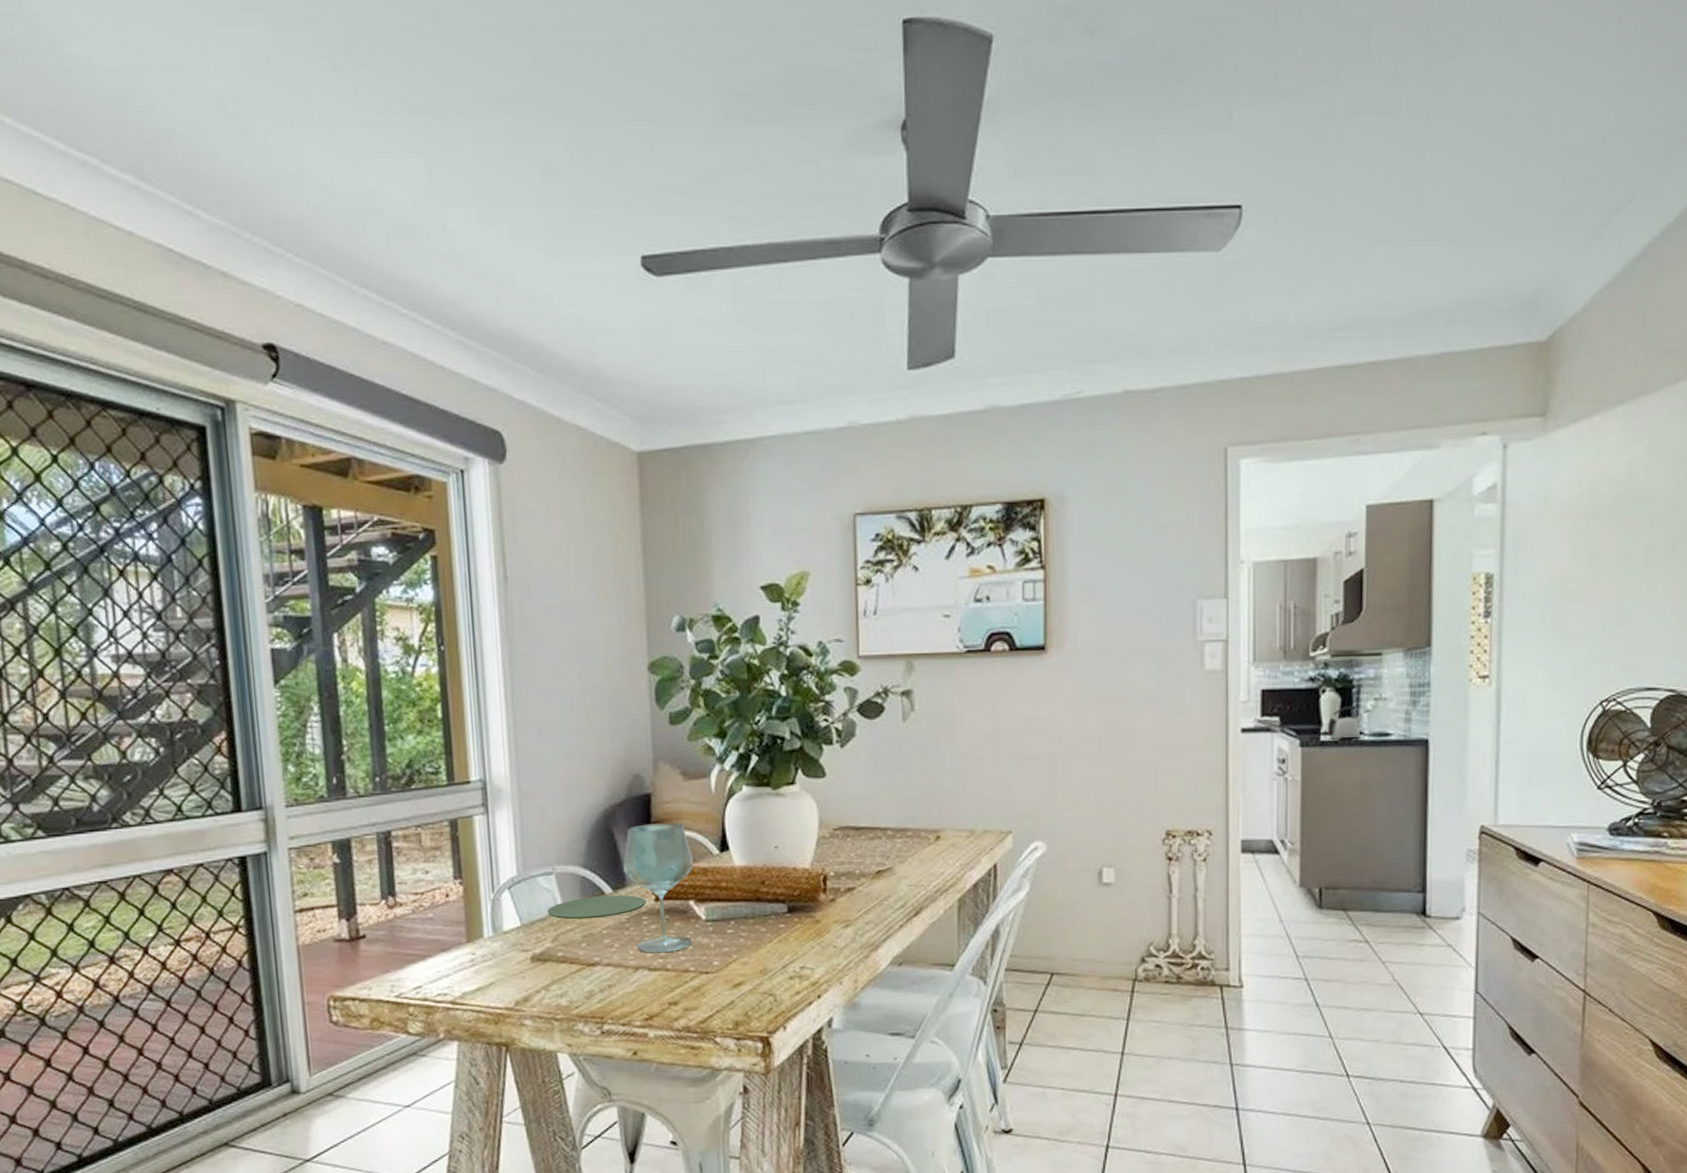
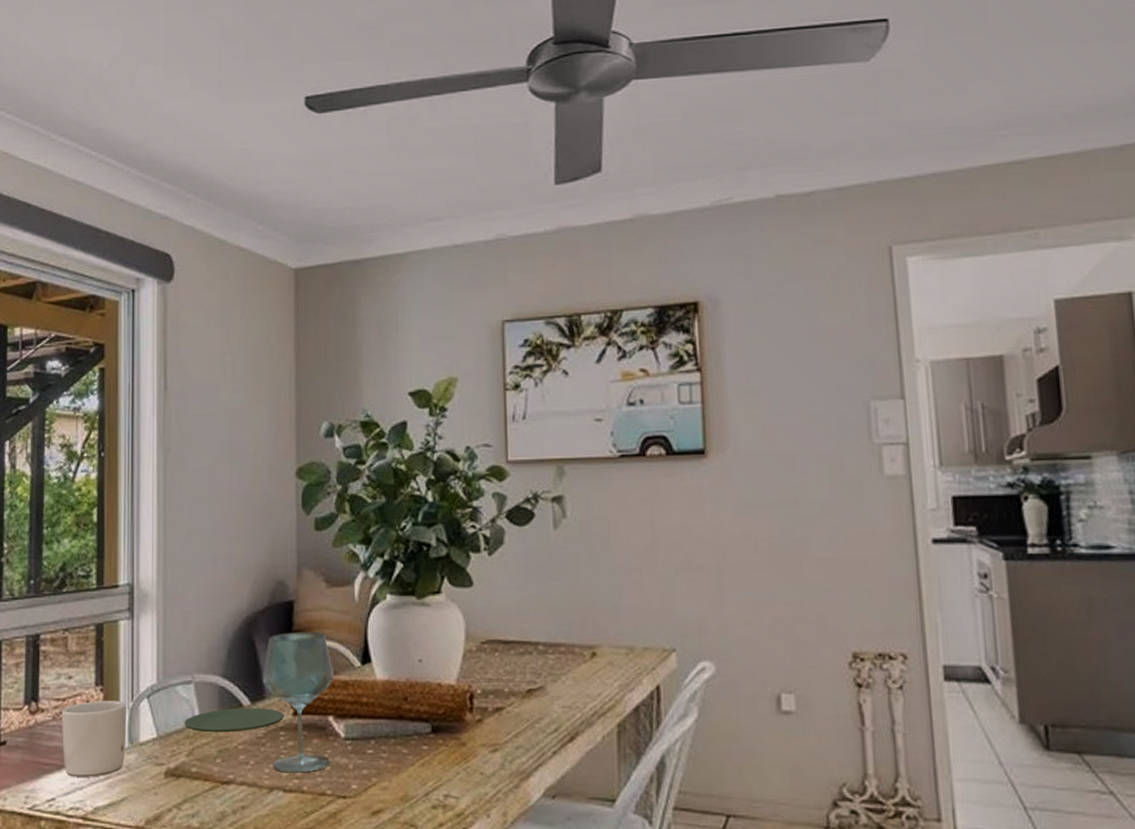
mug: none [420,892,490,966] -> present [61,700,126,777]
kettle: present [1327,706,1364,739] -> none [1034,515,1077,552]

